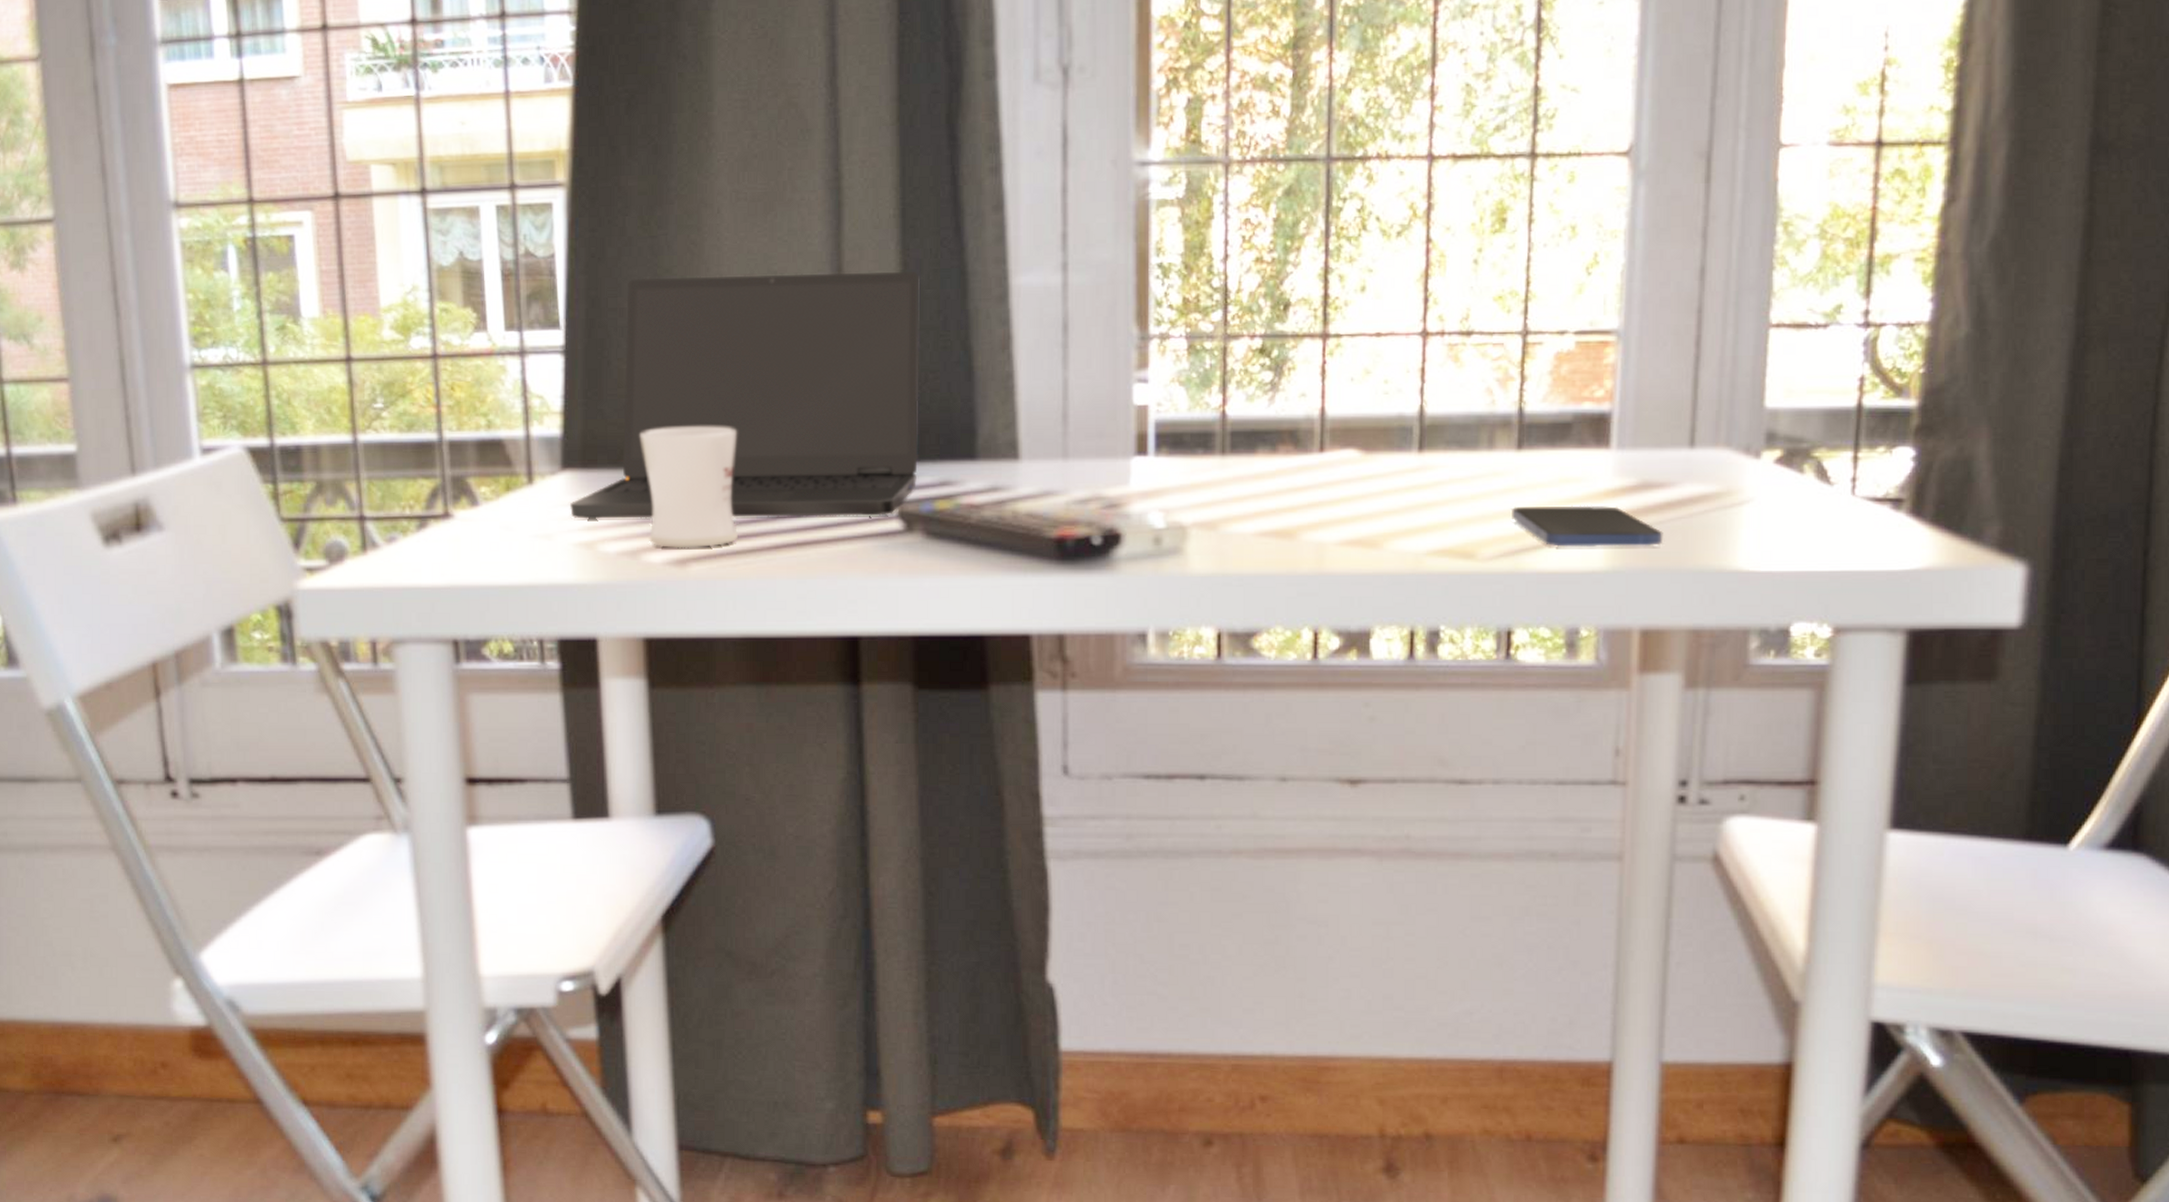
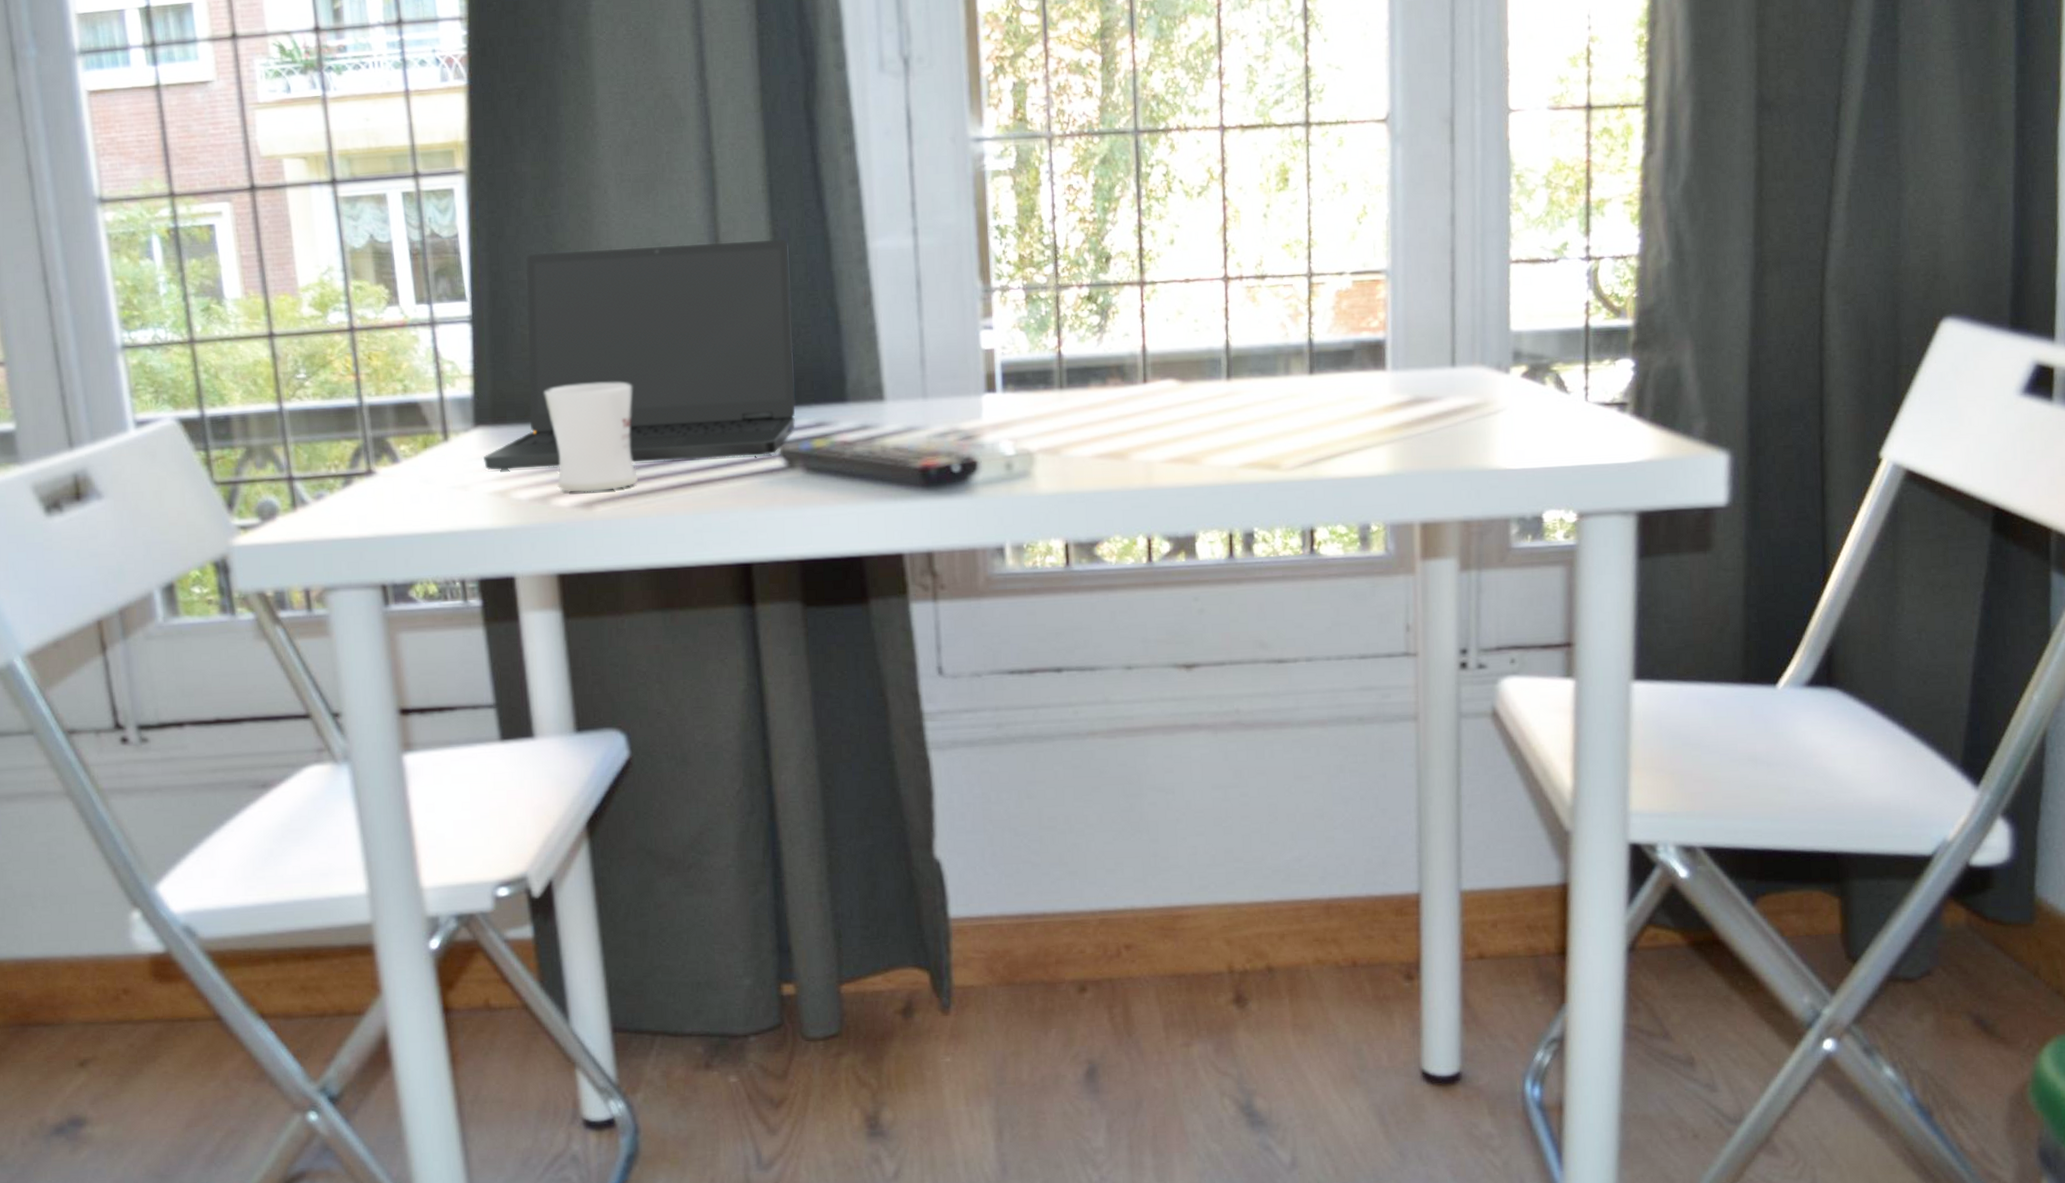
smartphone: present [1510,505,1663,547] -> none [1307,419,1435,456]

